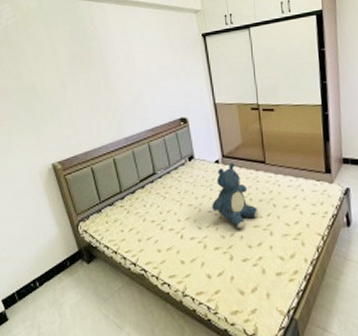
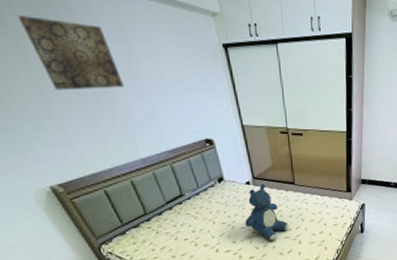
wall art: none [59,31,122,83] -> present [17,15,125,91]

